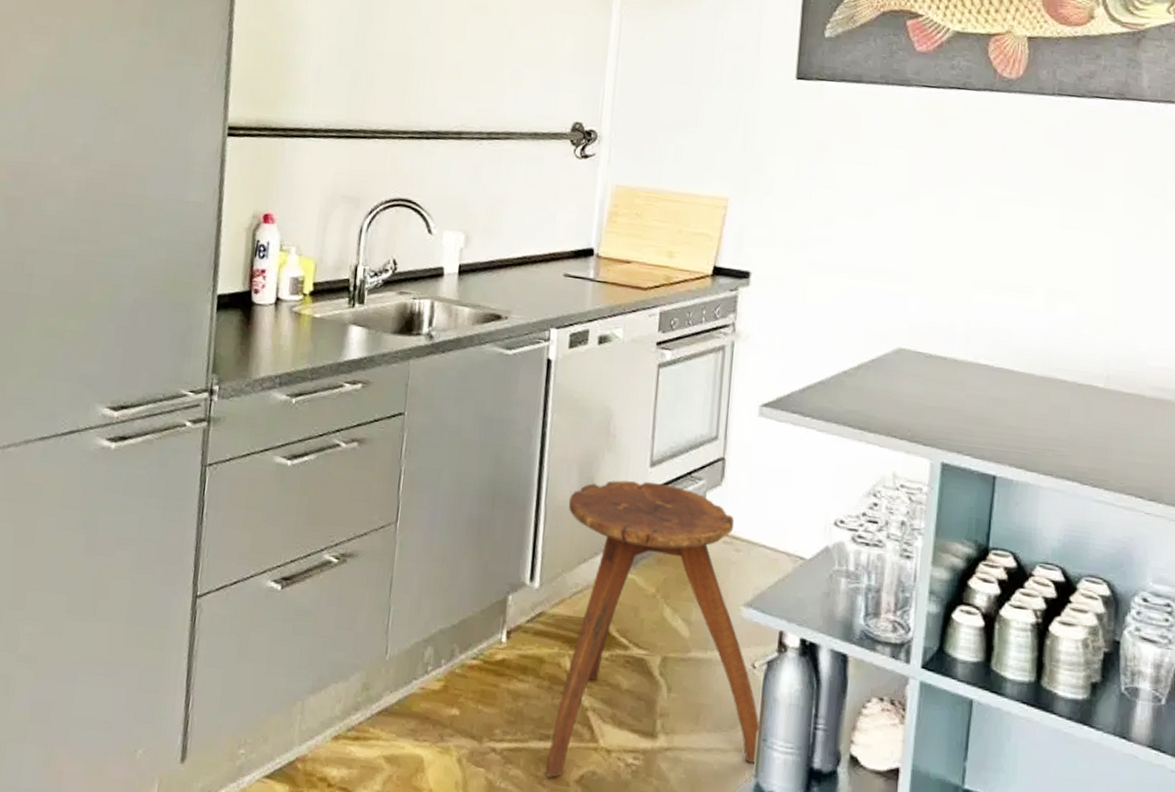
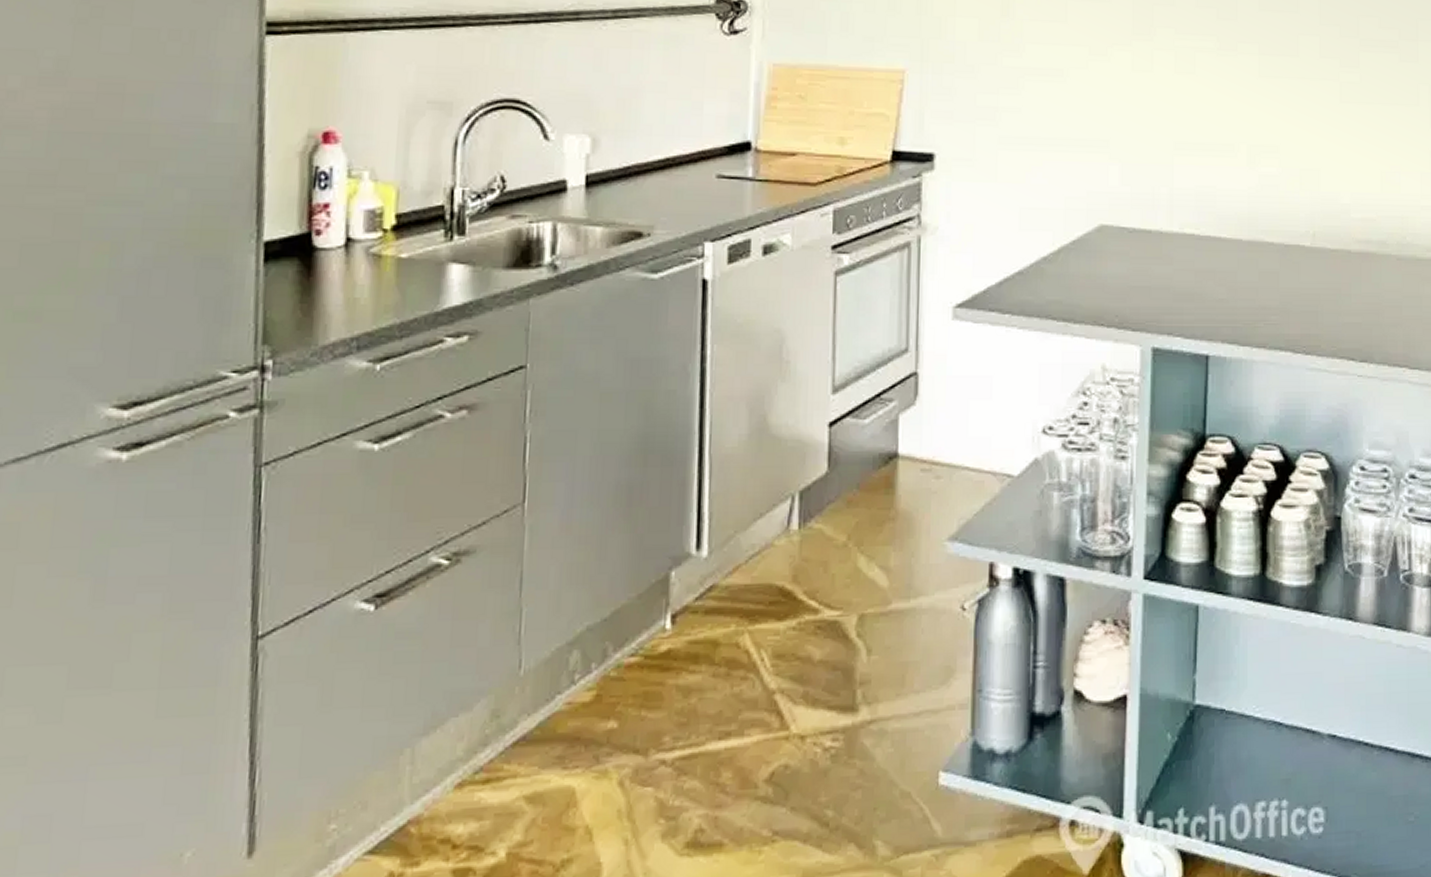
stool: present [545,480,761,778] -> none [728,412,976,782]

